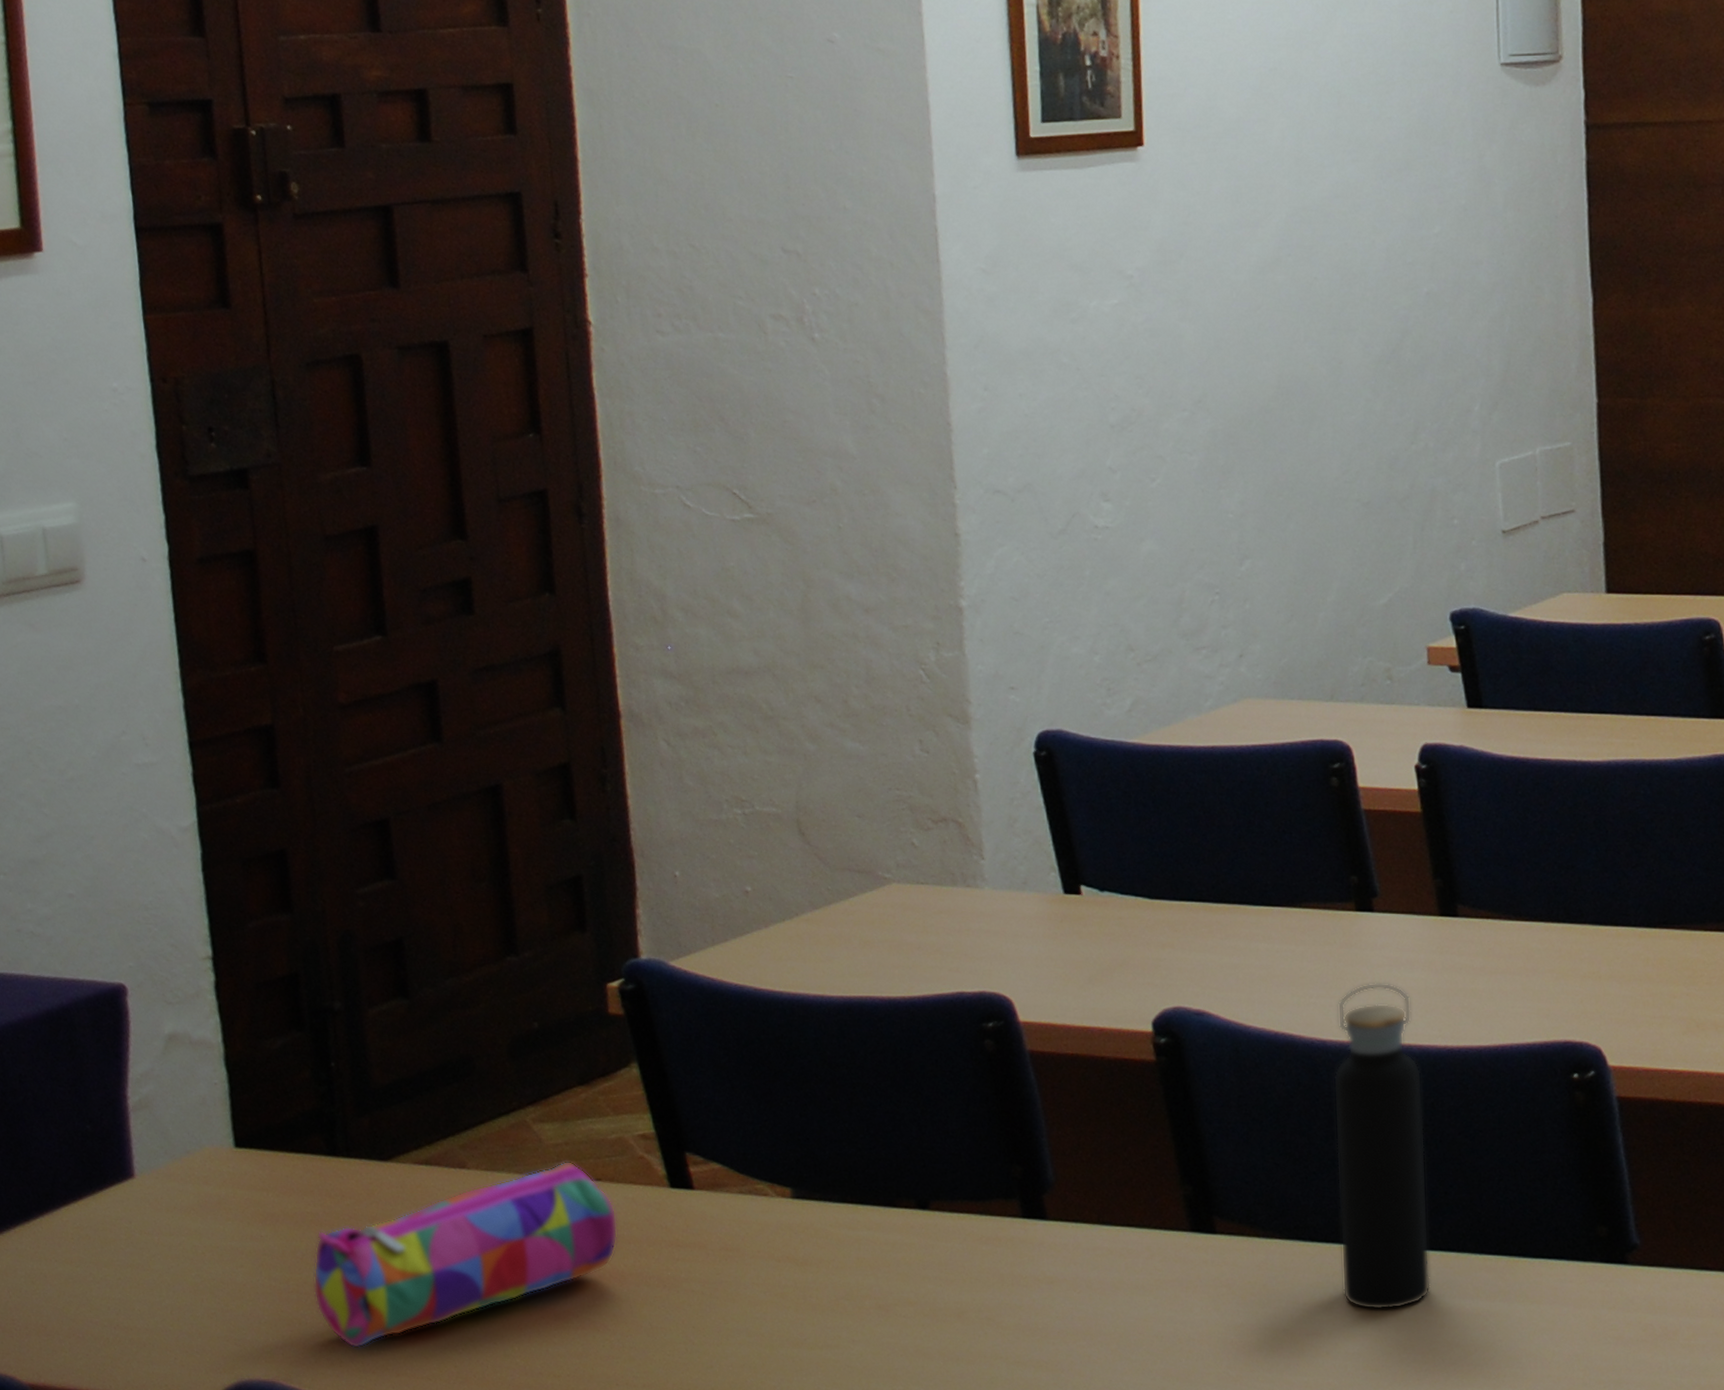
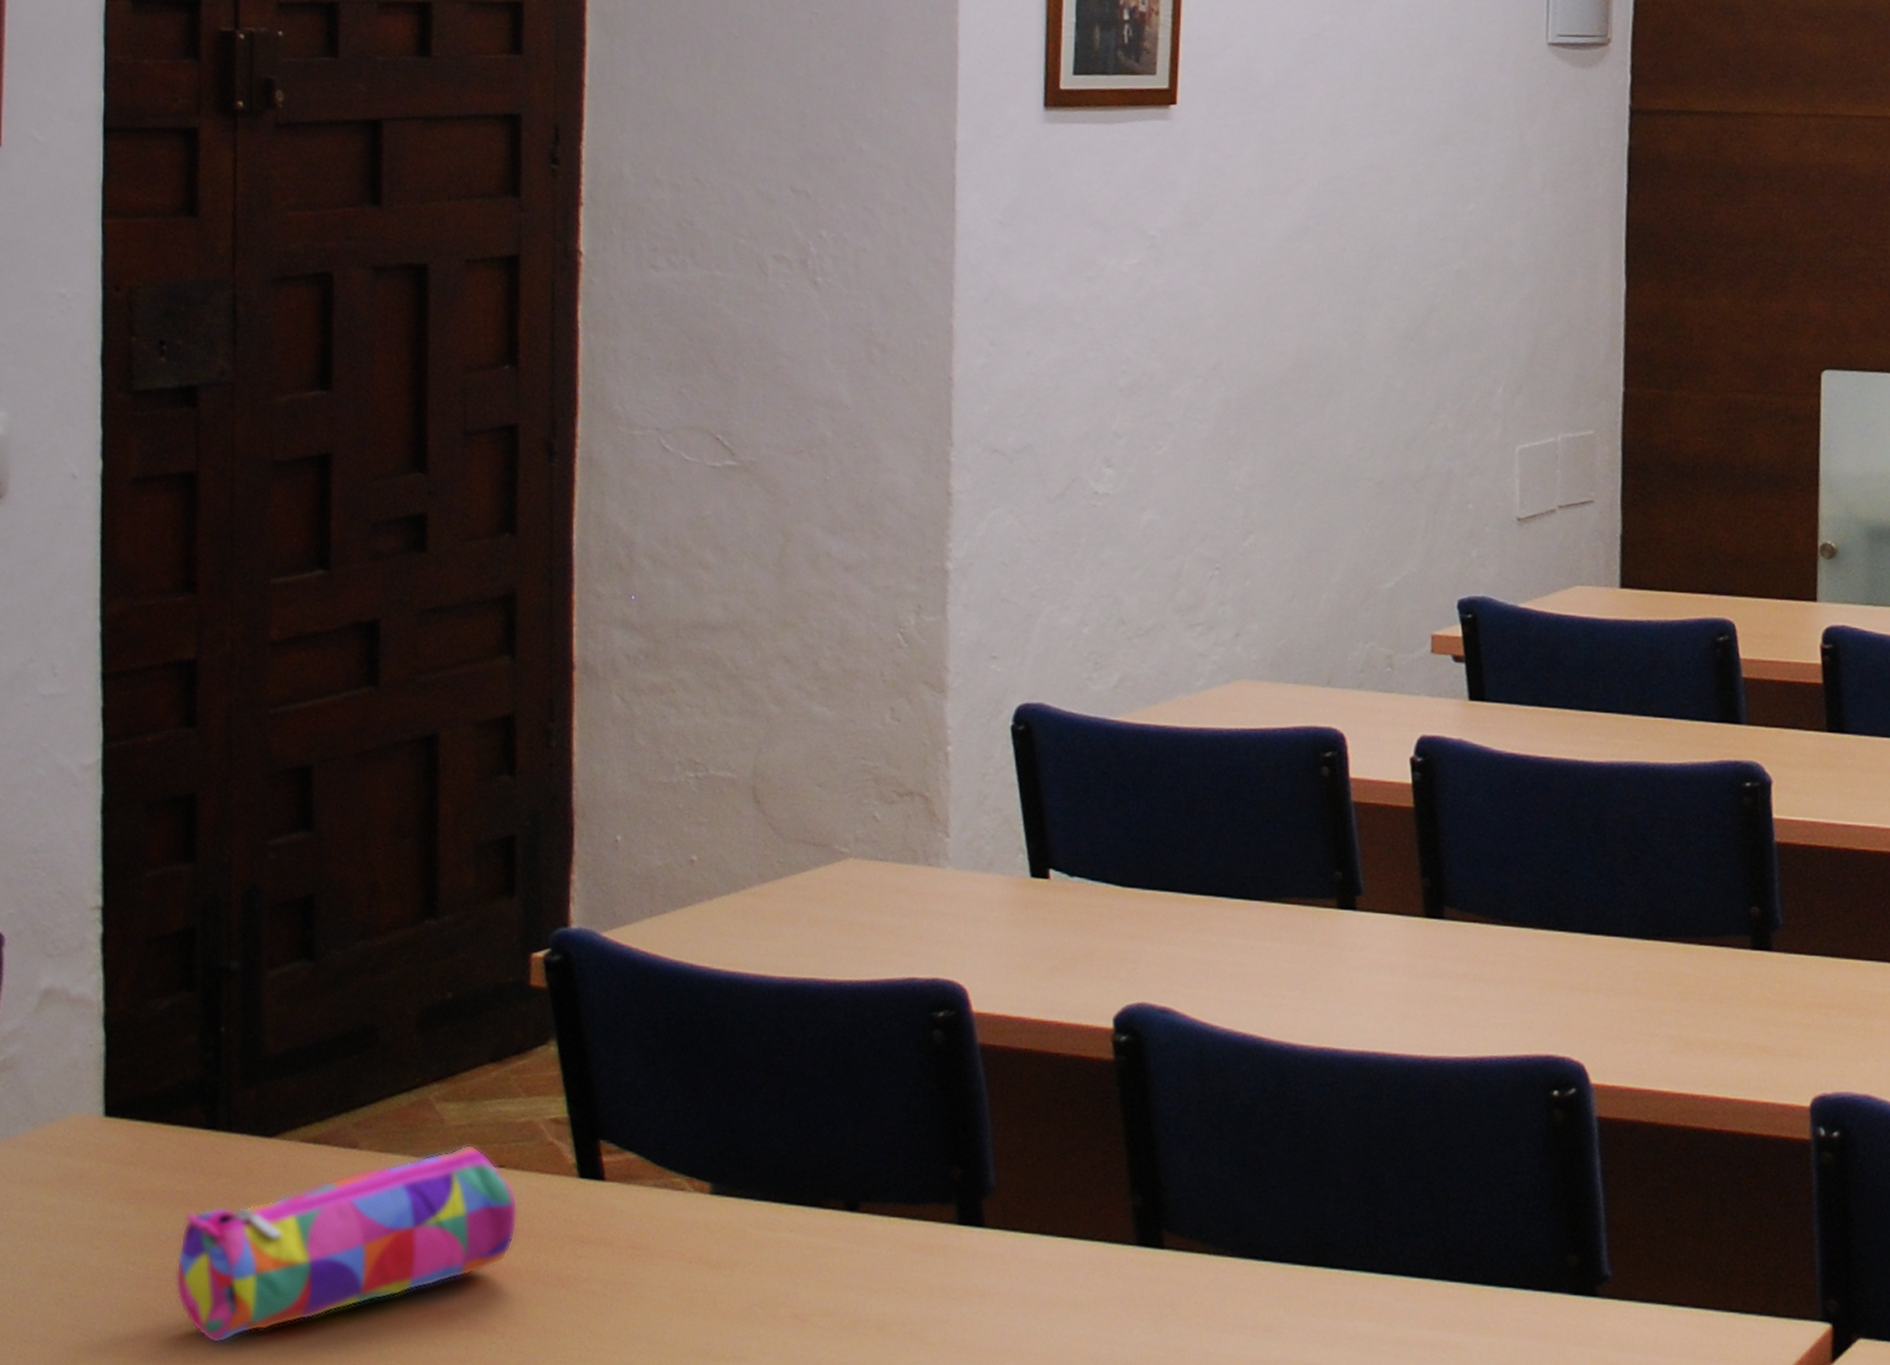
water bottle: present [1333,983,1431,1310] -> none [1294,985,1395,1338]

